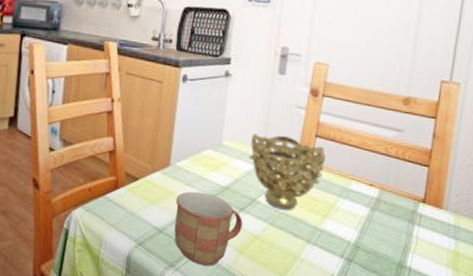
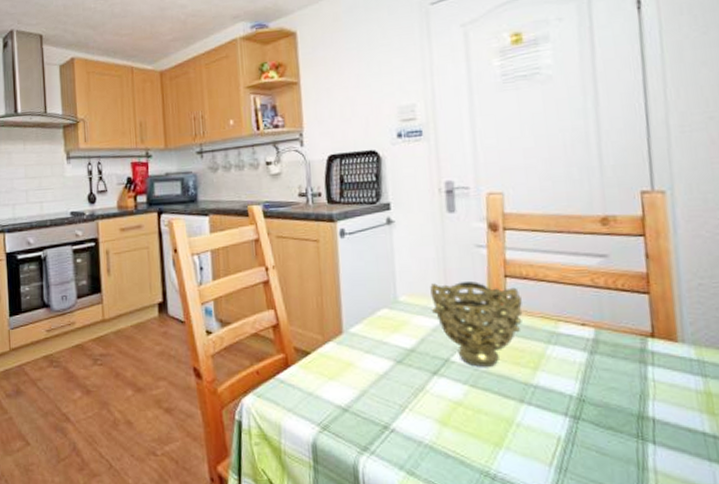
mug: present [174,191,243,266] -> none [356,359,439,445]

